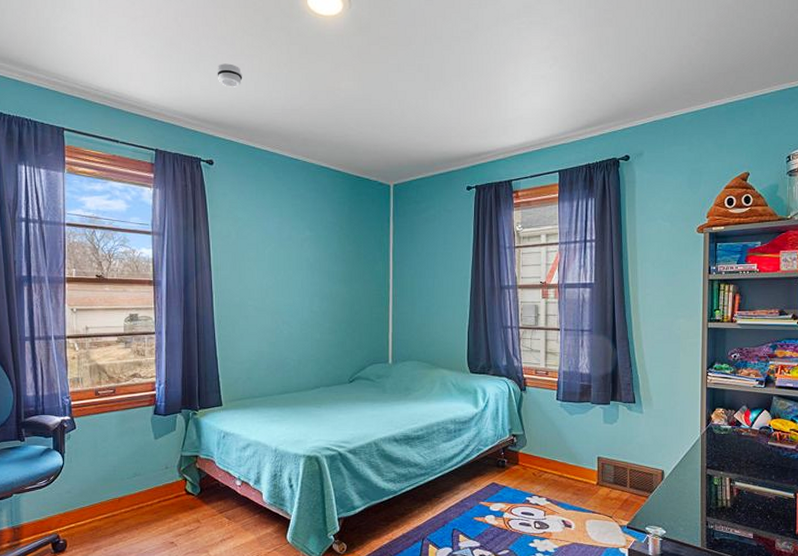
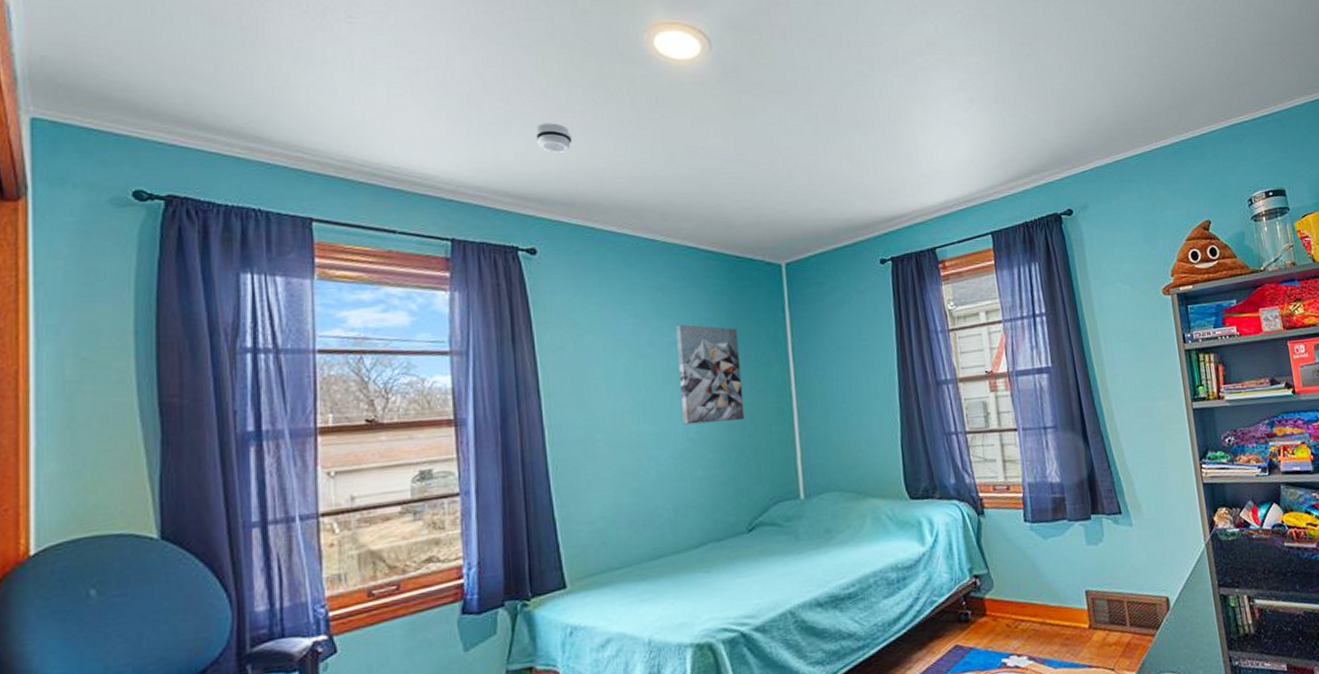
wall art: none [309,226,354,301] -> present [675,324,745,425]

